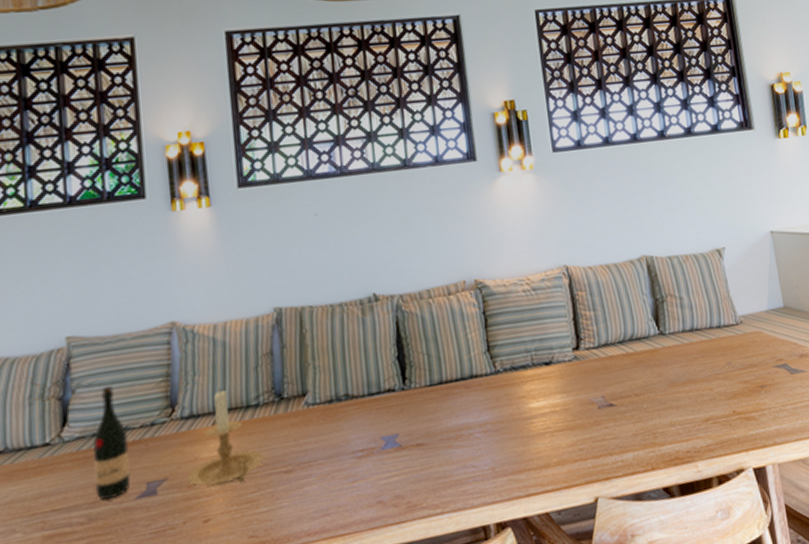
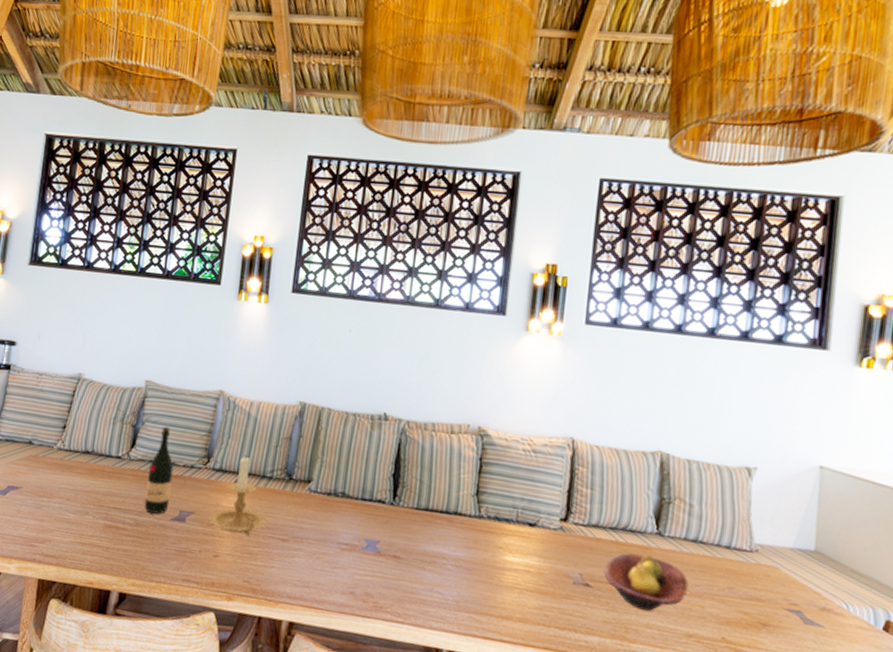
fruit bowl: none [622,356,696,412] -> present [603,553,689,611]

